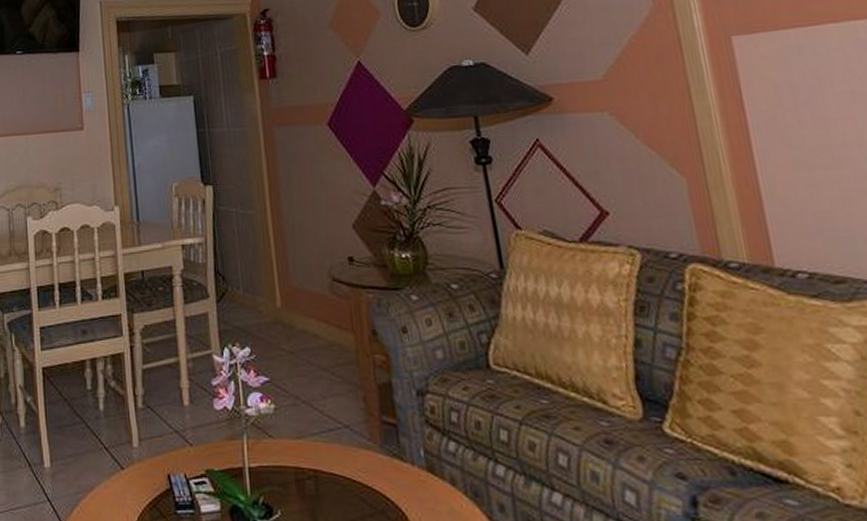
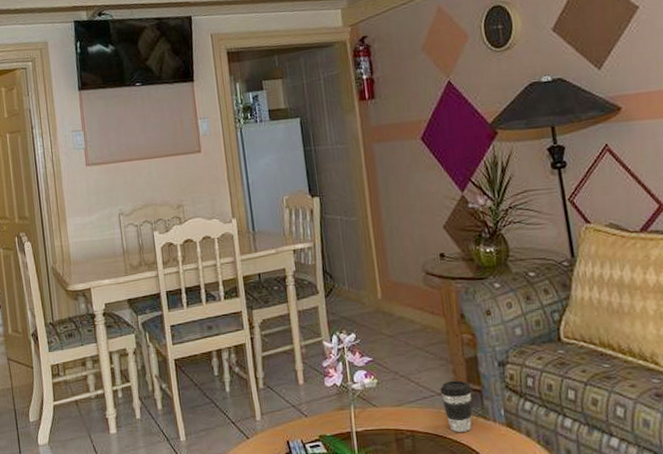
coffee cup: none [348,410,387,475] -> present [440,380,473,432]

